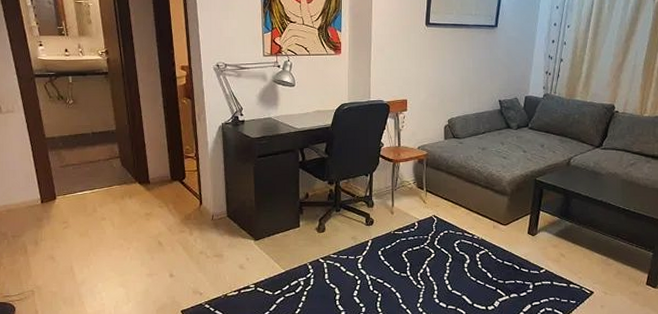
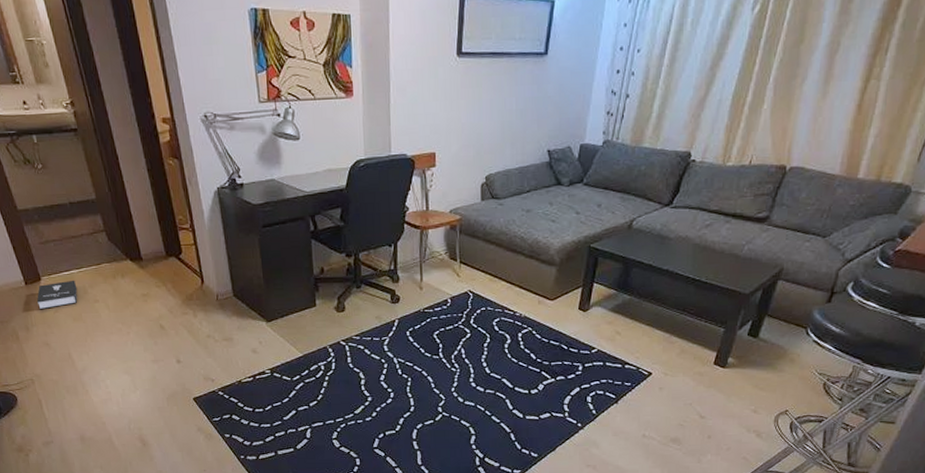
booklet: none [49,199,88,226] -> present [36,280,78,310]

